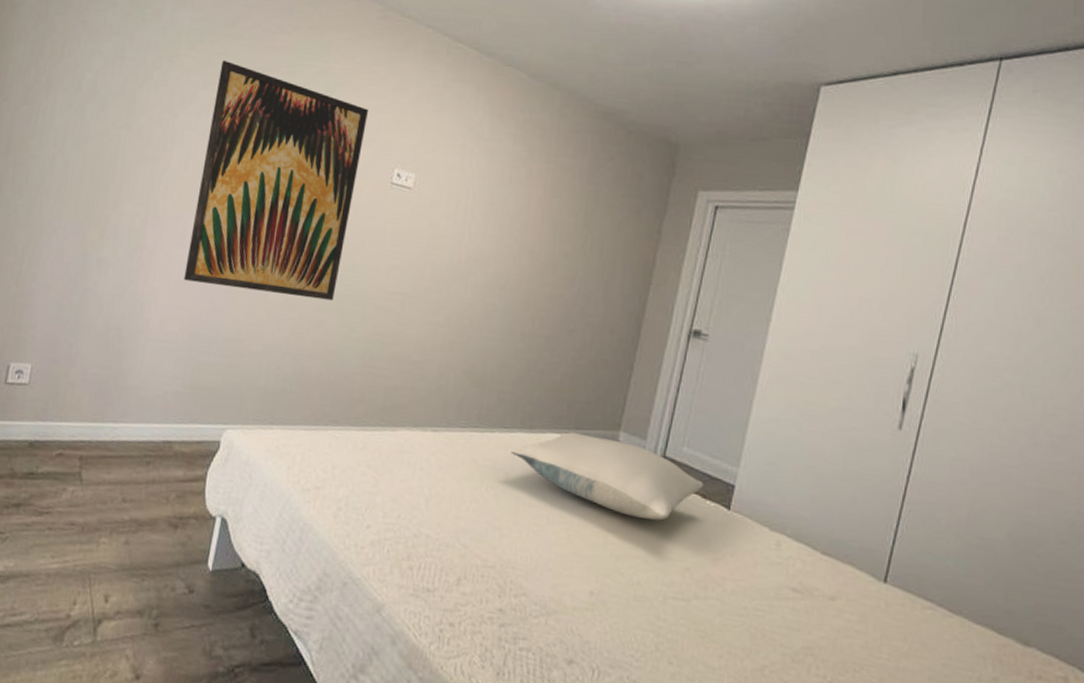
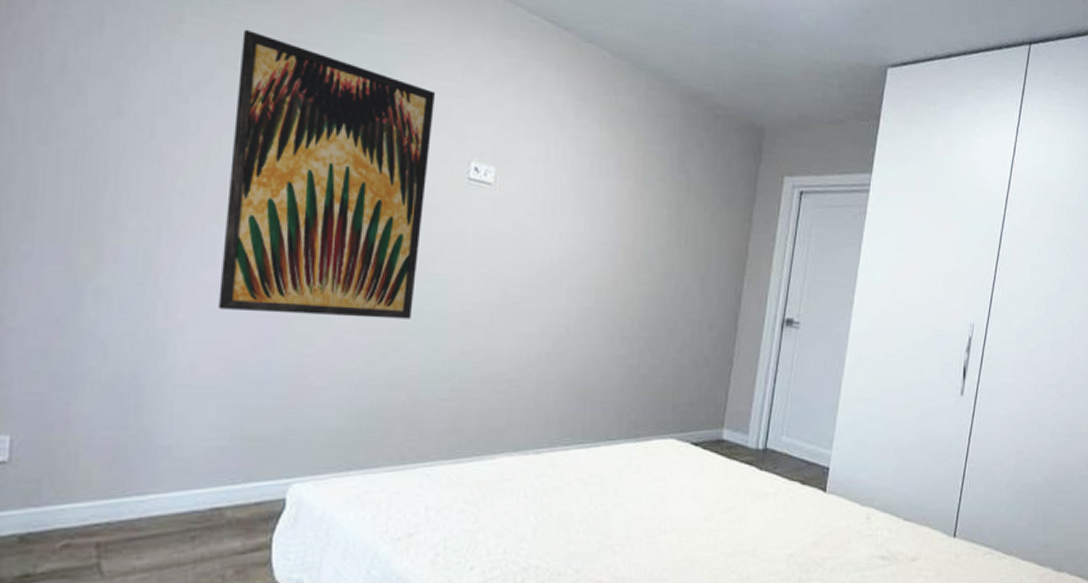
pillow: present [511,432,704,521] -> none [618,436,802,513]

